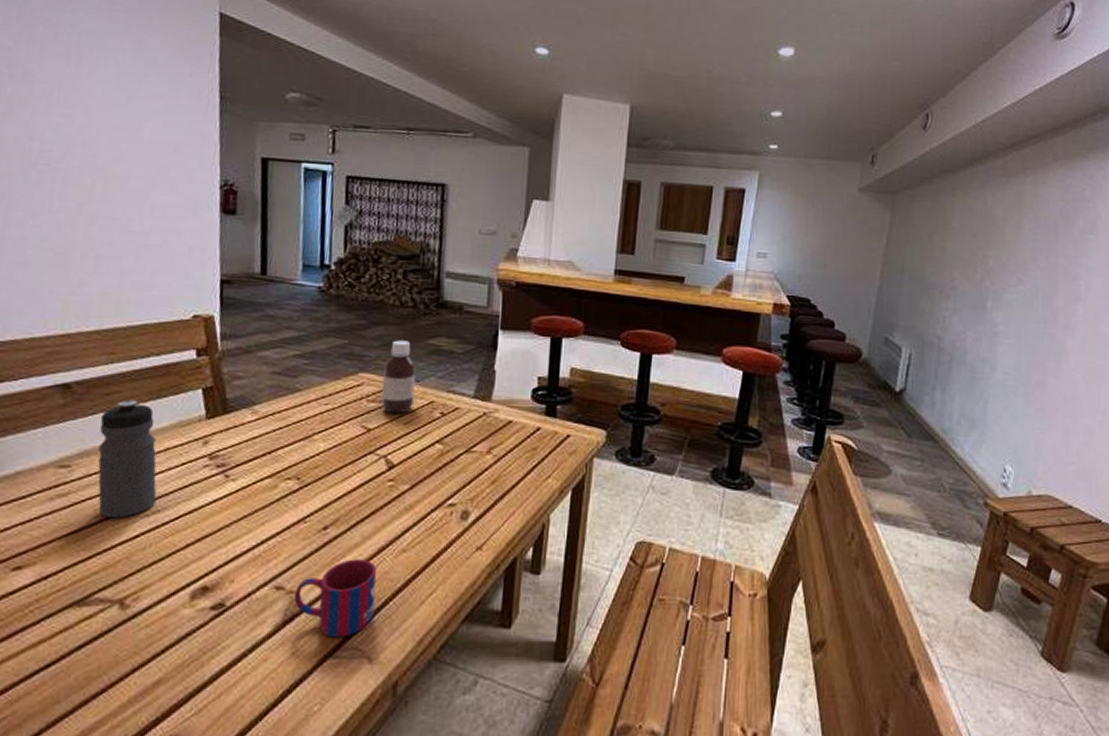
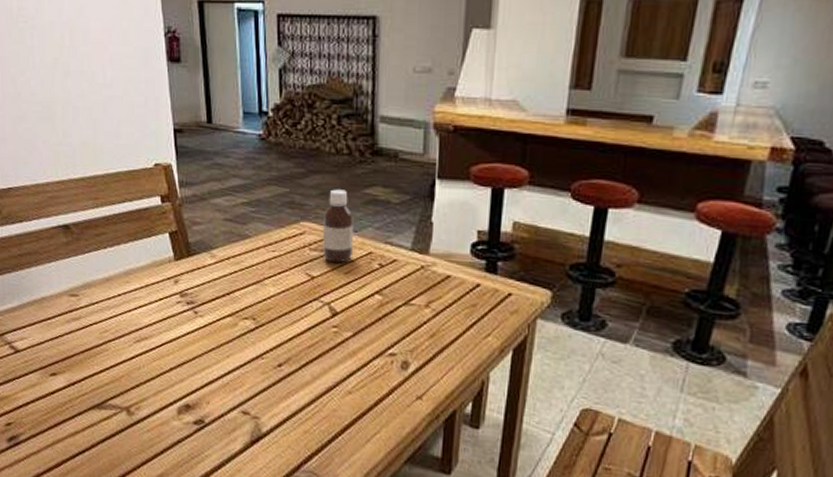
water bottle: present [98,400,157,519] -> none [94,240,144,342]
mug: present [293,559,377,638] -> none [257,395,327,462]

